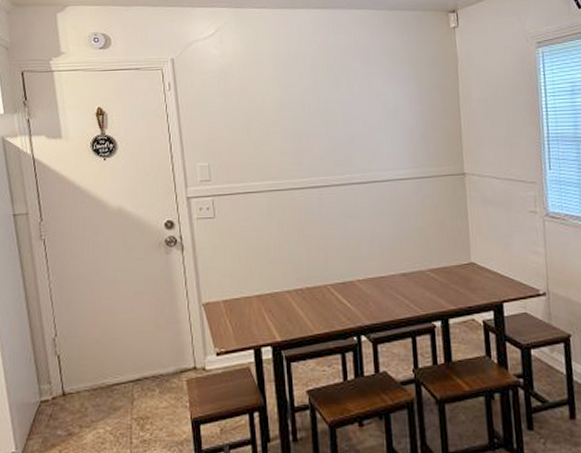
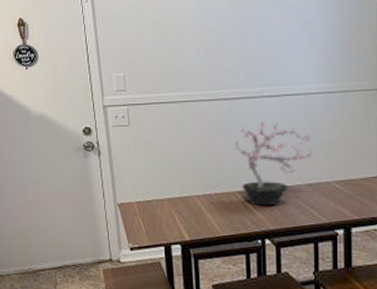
potted plant: none [325,210,405,300] -> present [235,122,313,206]

